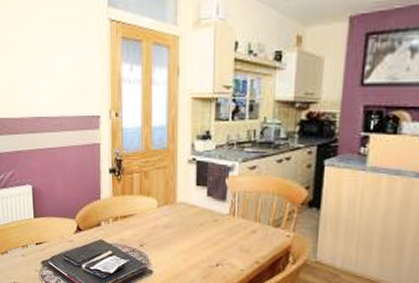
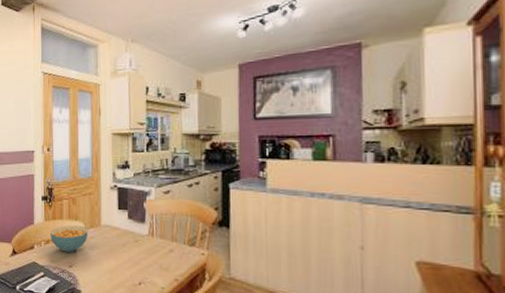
cereal bowl: none [119,201,162,230] -> present [51,225,88,252]

